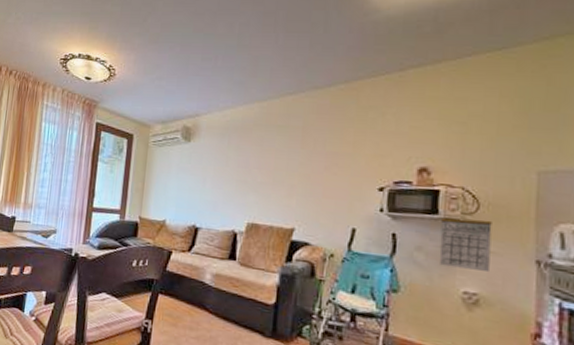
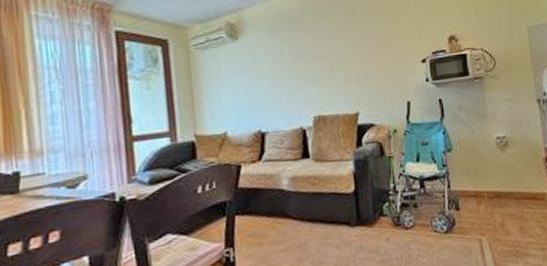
calendar: present [438,217,492,273] -> none [472,73,510,119]

